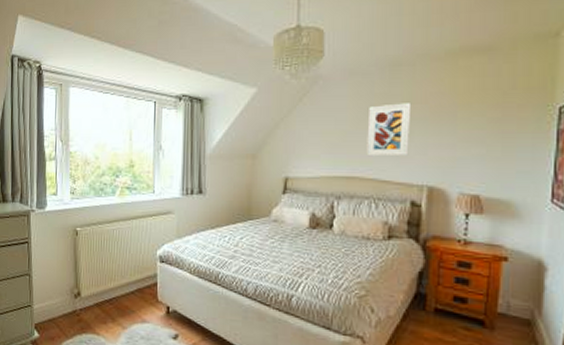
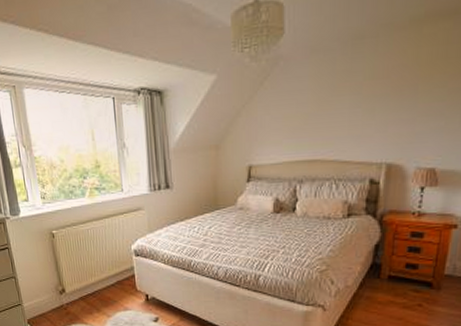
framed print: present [366,103,412,157] -> none [328,79,374,138]

